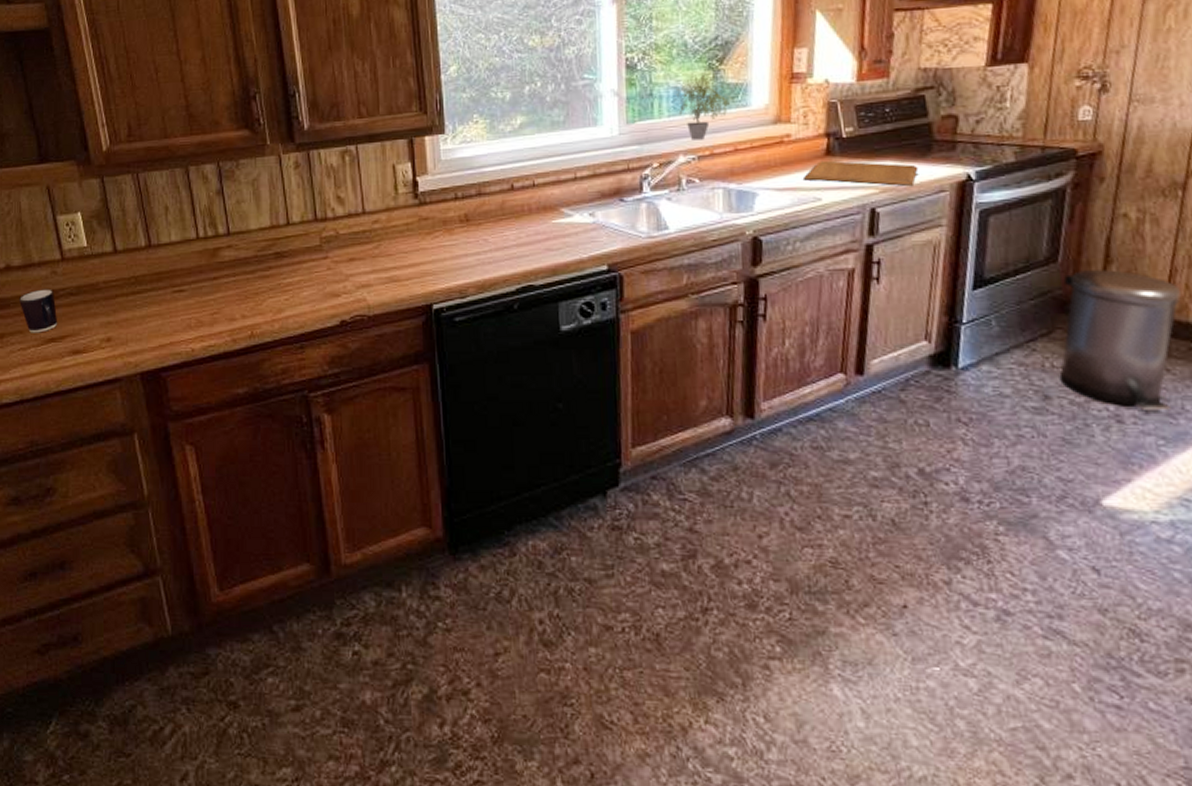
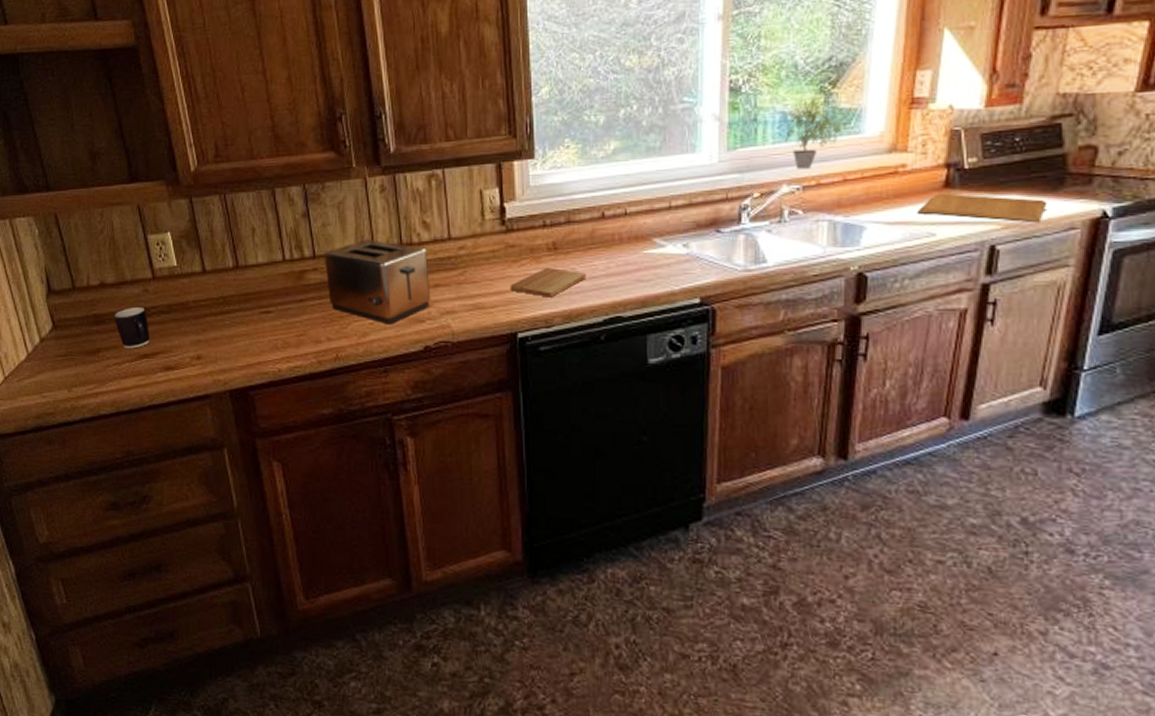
toaster: none [238,215,347,300] -> present [323,239,431,325]
cutting board: none [424,239,498,268] -> present [510,268,586,297]

